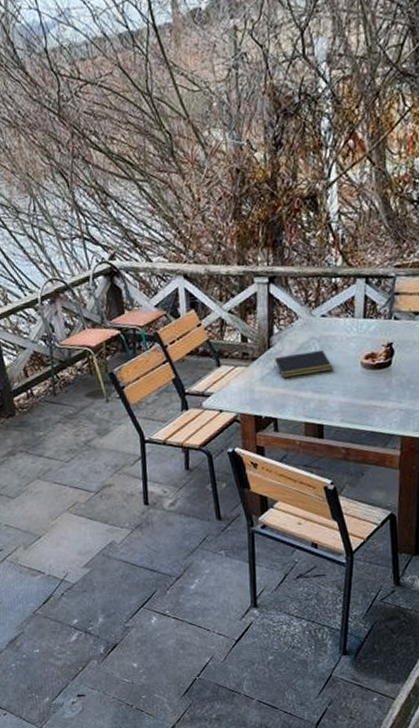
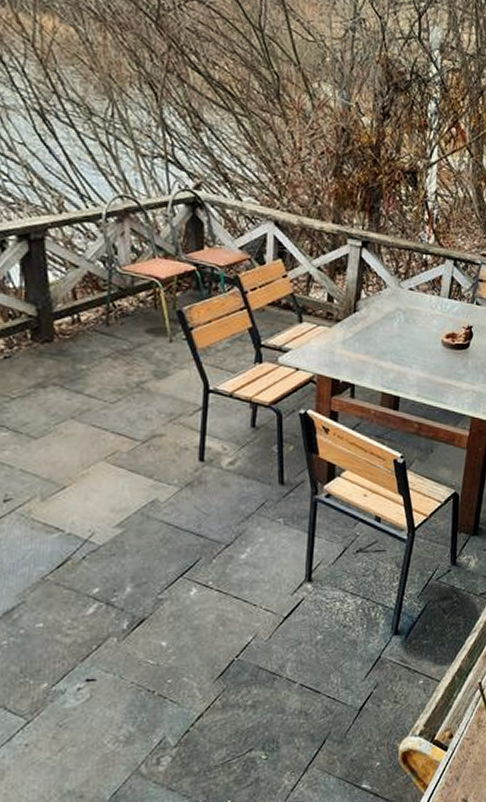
notepad: present [274,349,333,379] -> none [357,322,415,345]

